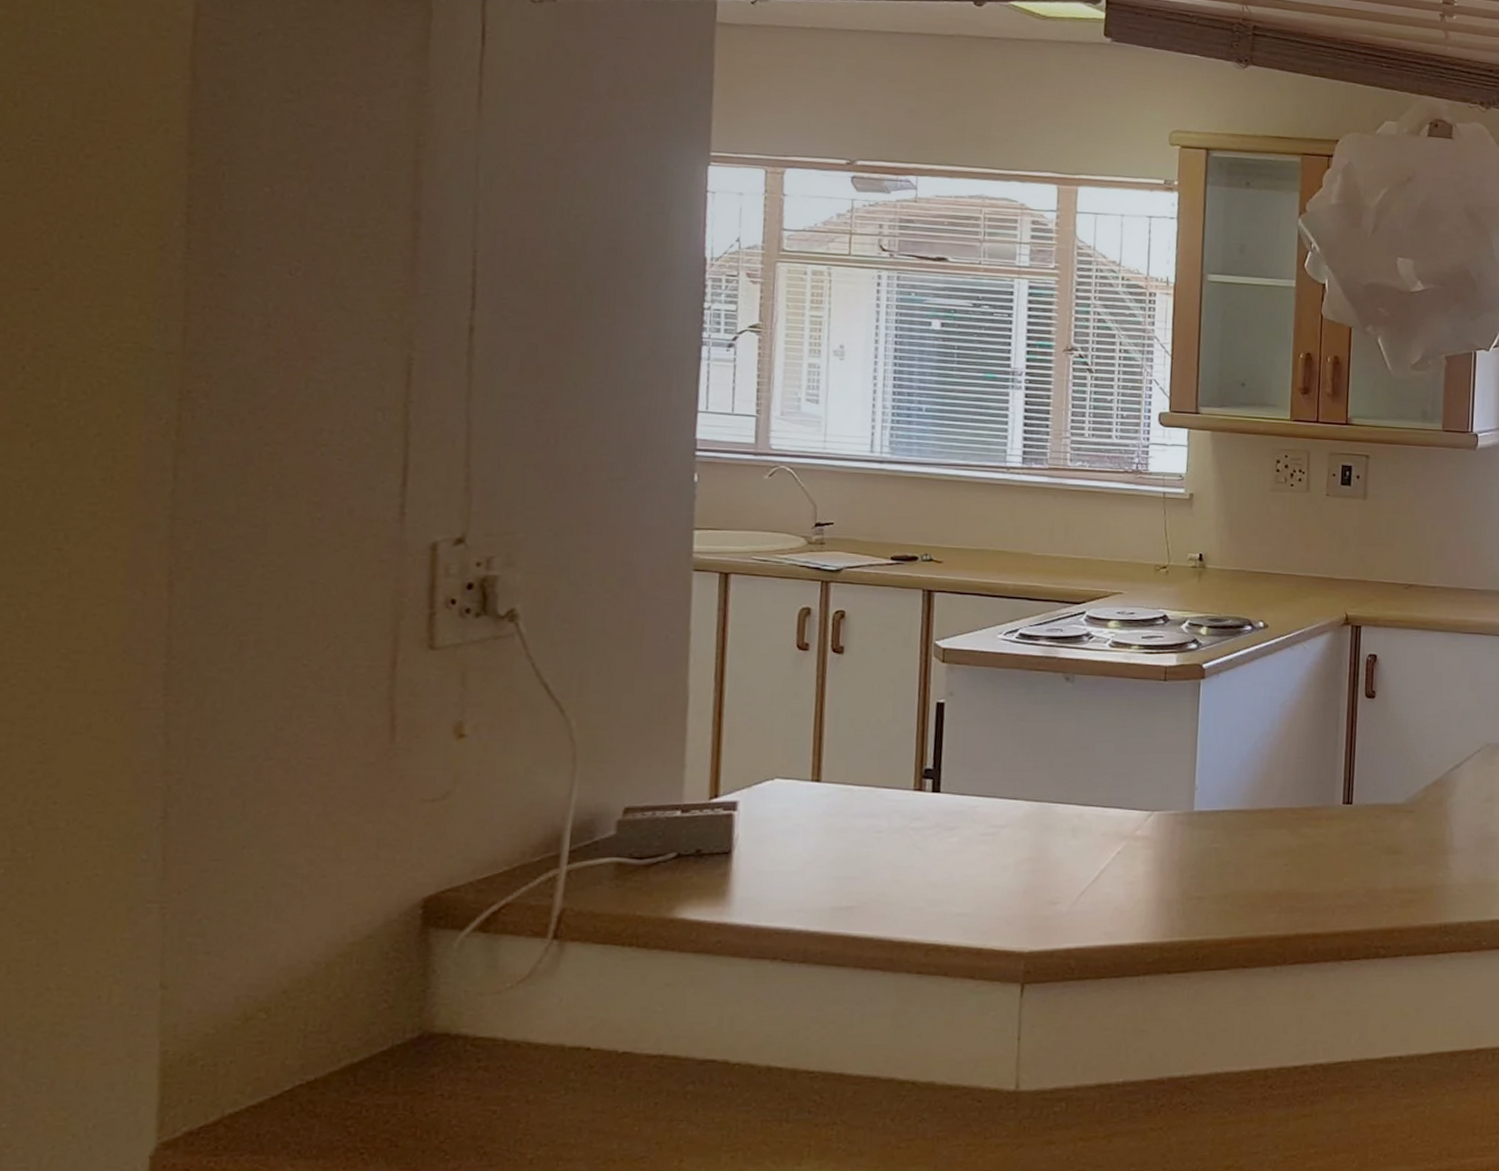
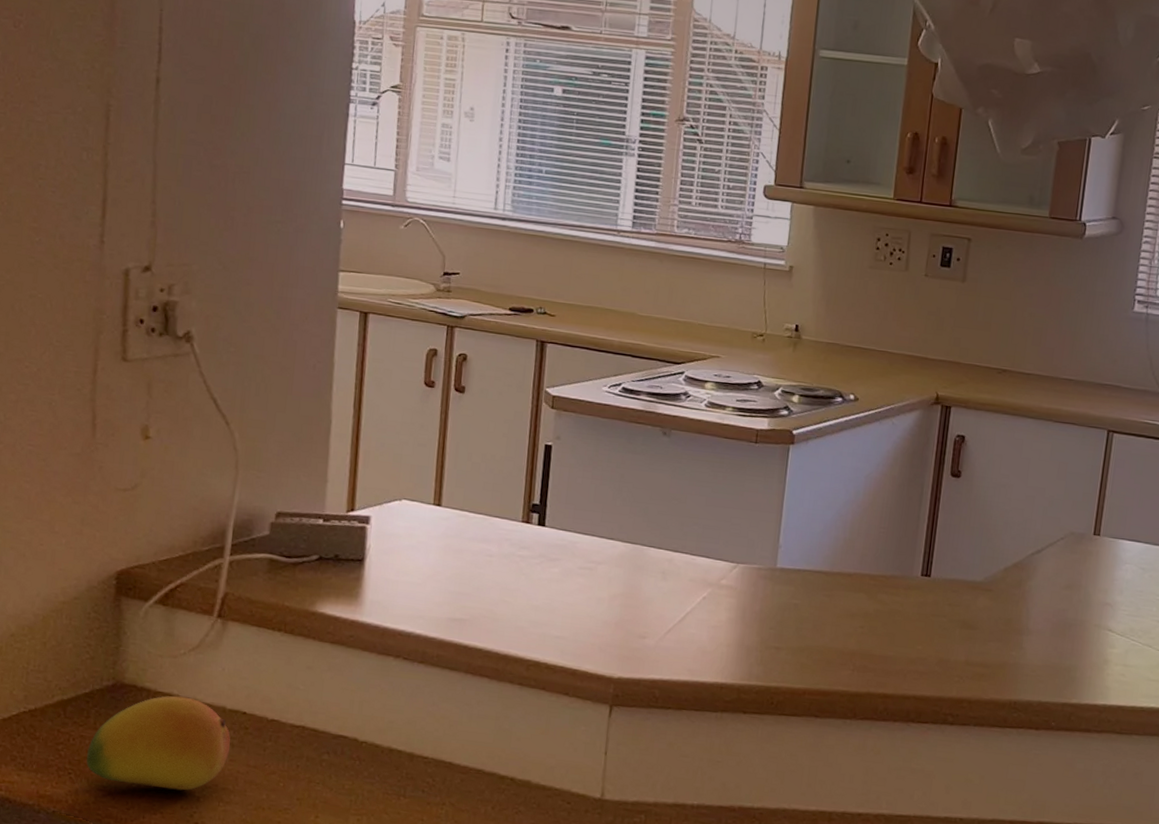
fruit: none [383,1039,572,1155] -> present [86,695,231,791]

